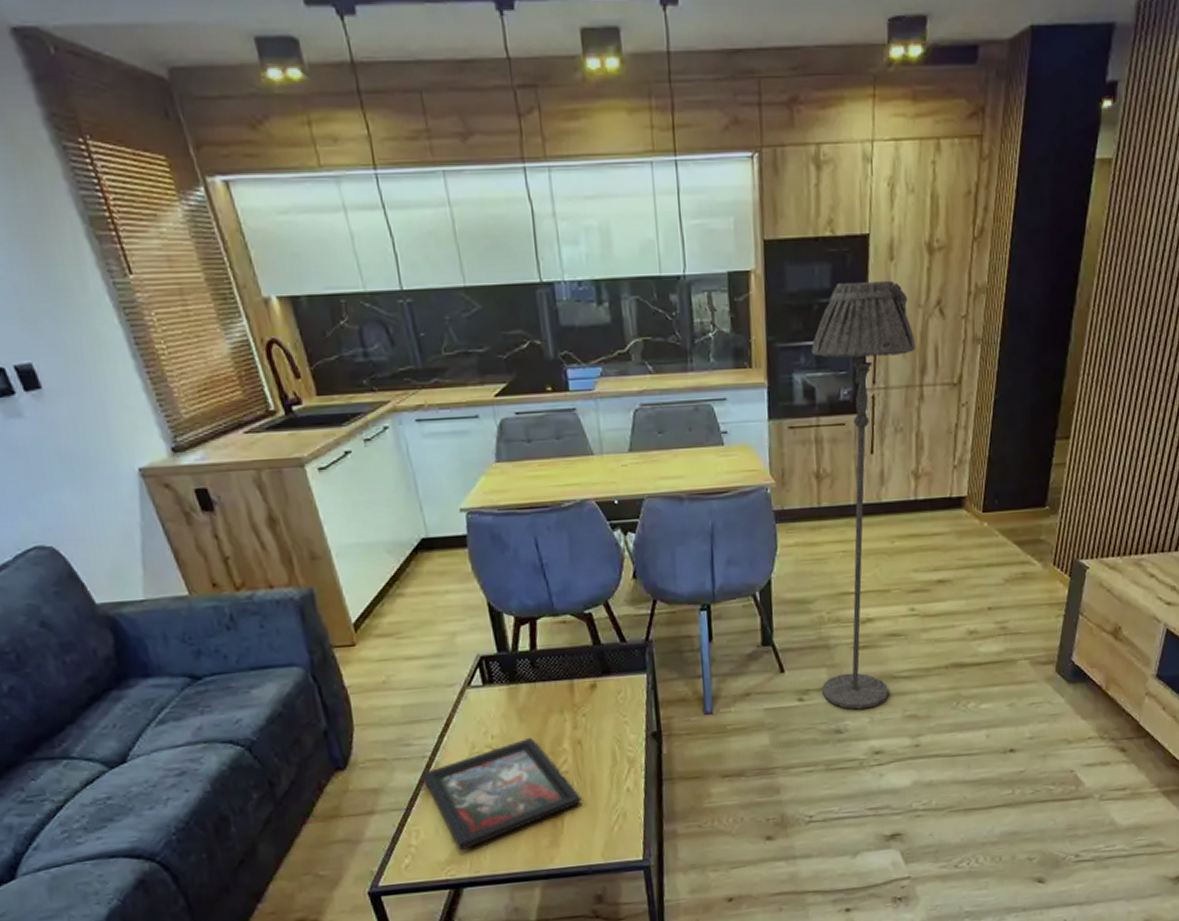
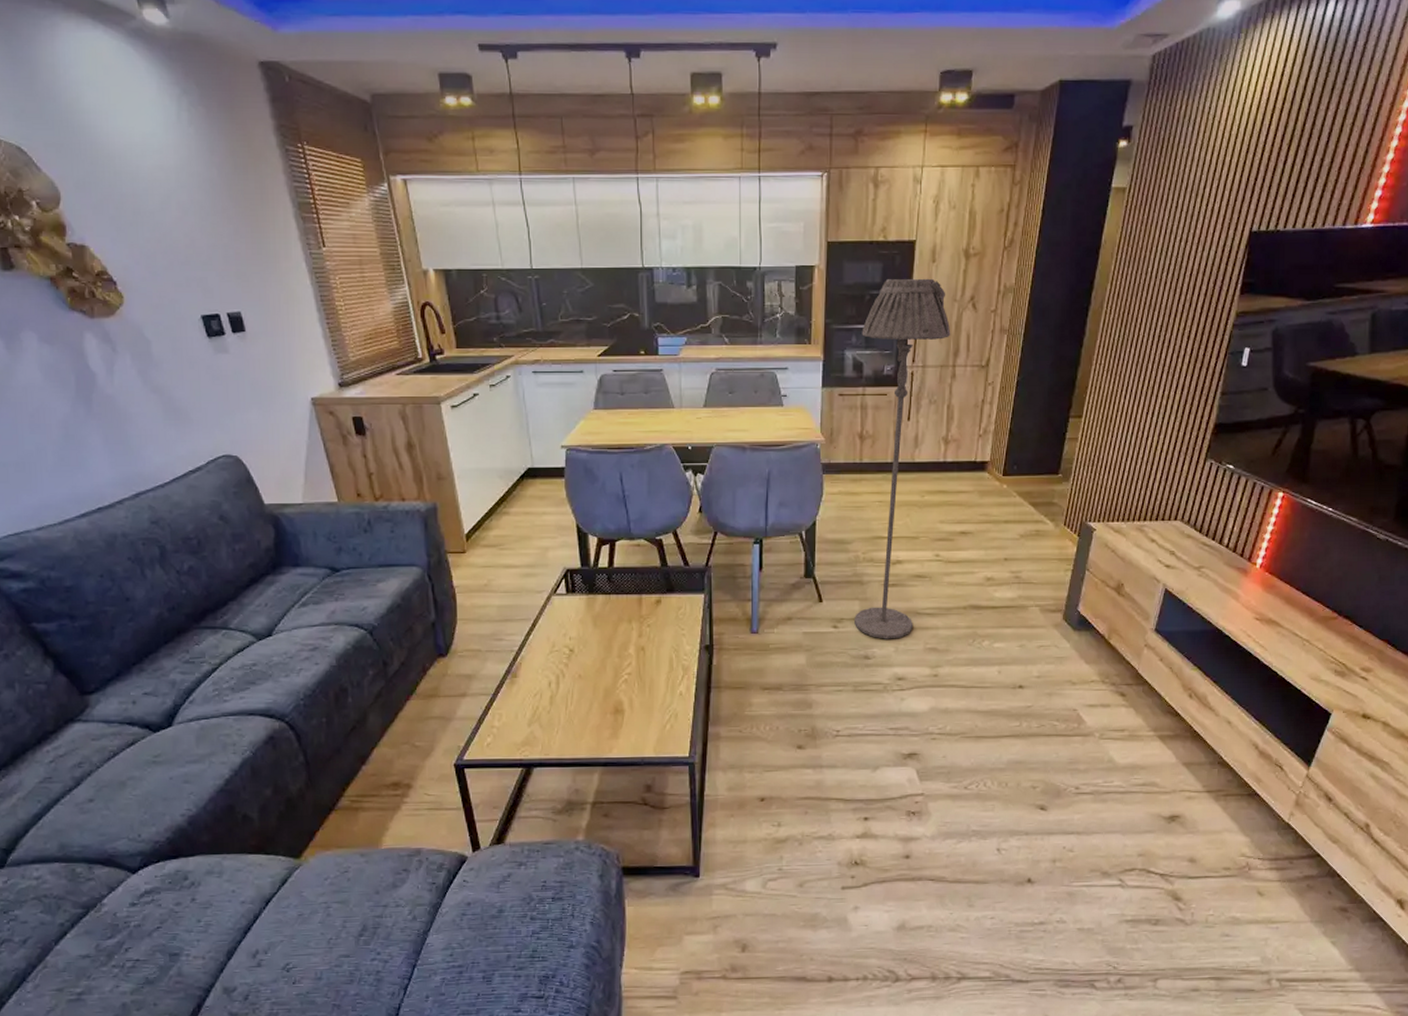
decorative tray: present [423,738,582,851] -> none [510,642,640,735]

